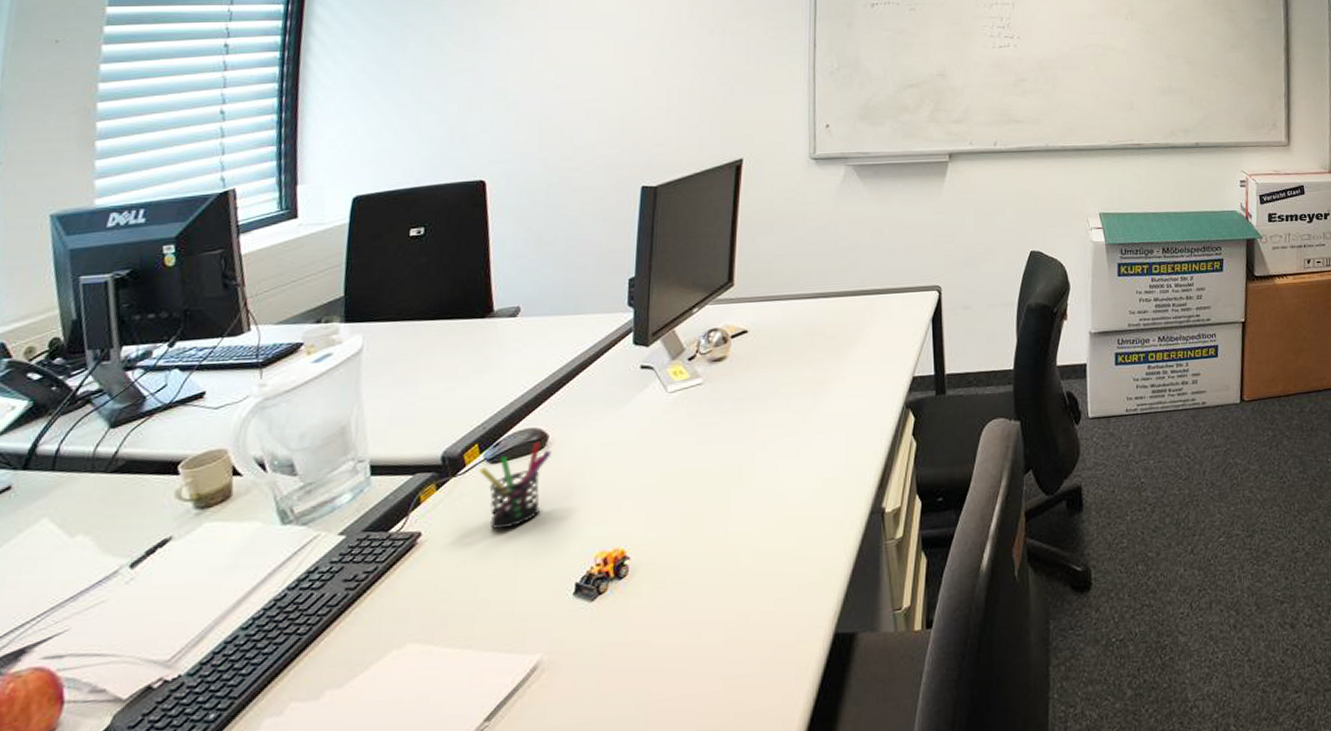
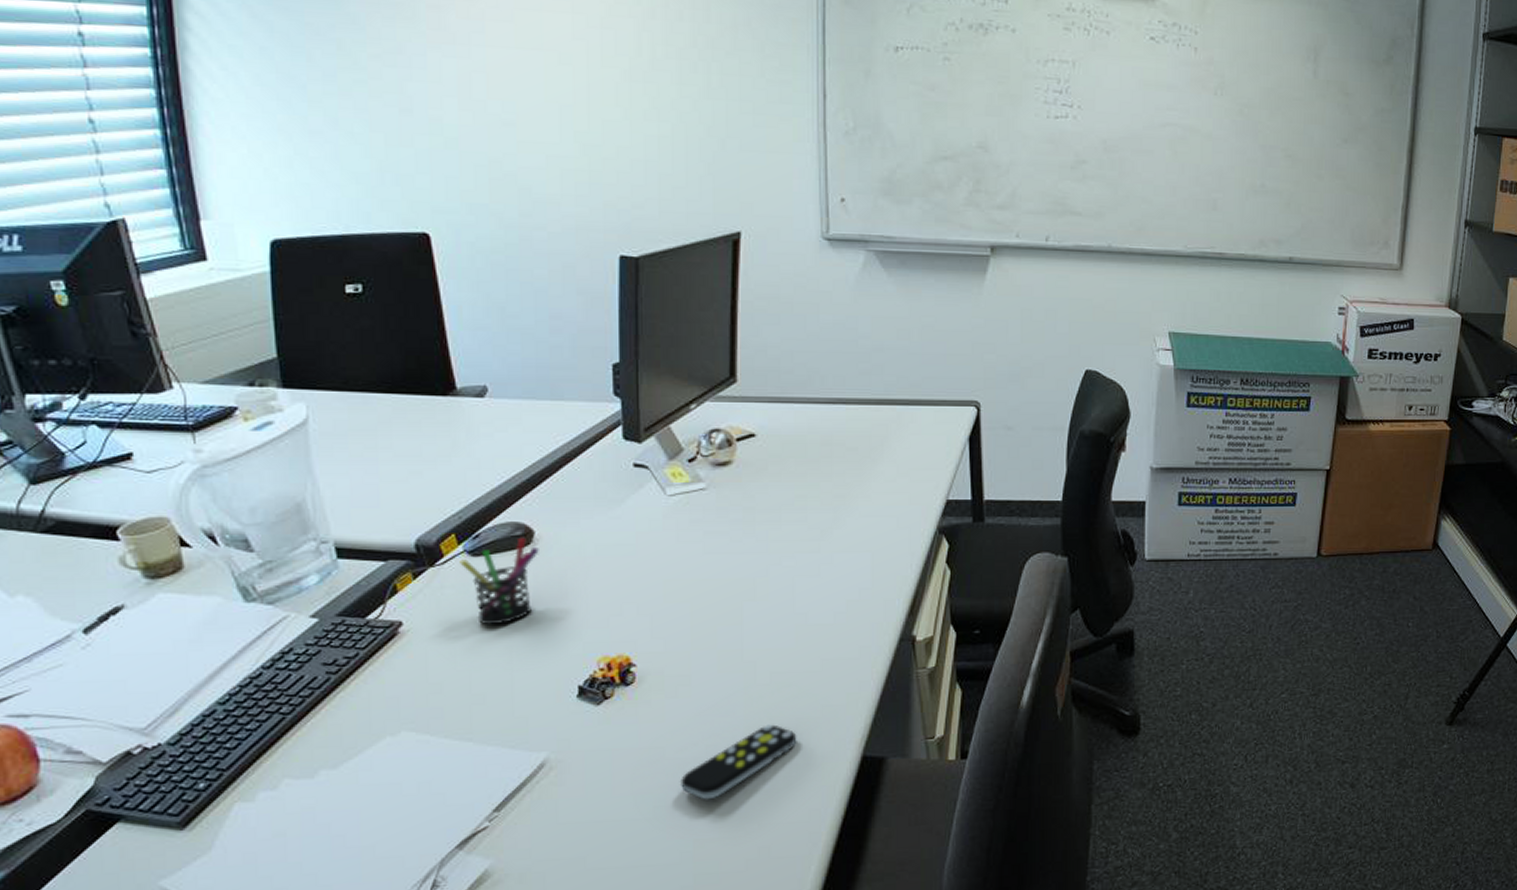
remote control: none [663,607,775,692] -> present [681,724,797,800]

